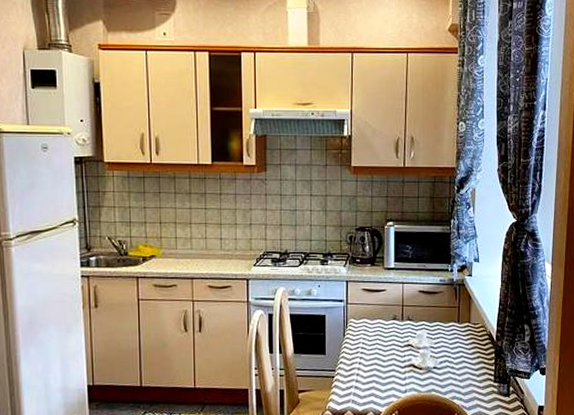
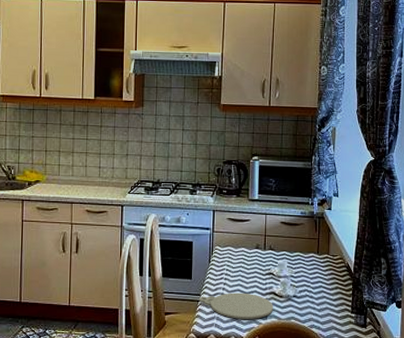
plate: none [333,366,412,394] -> present [198,292,273,319]

